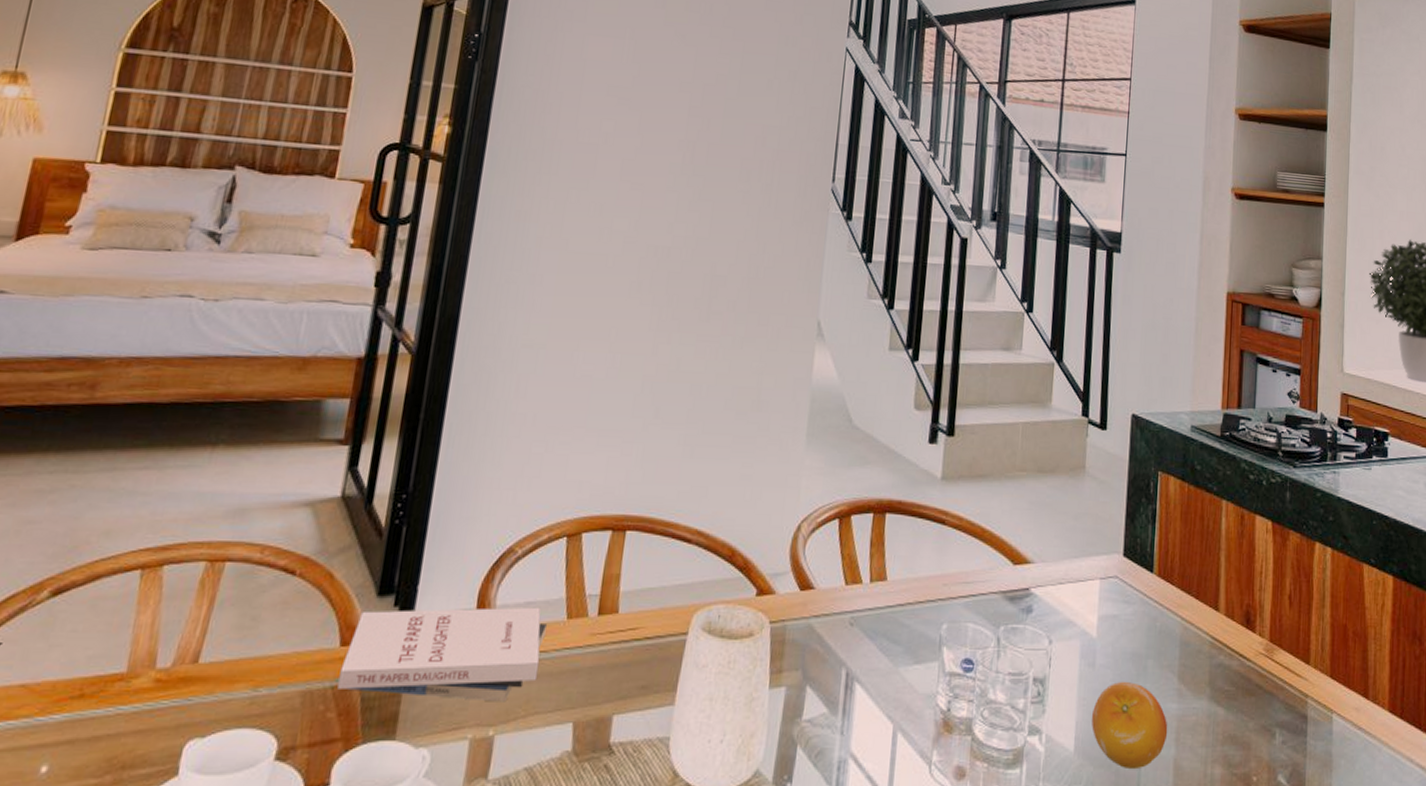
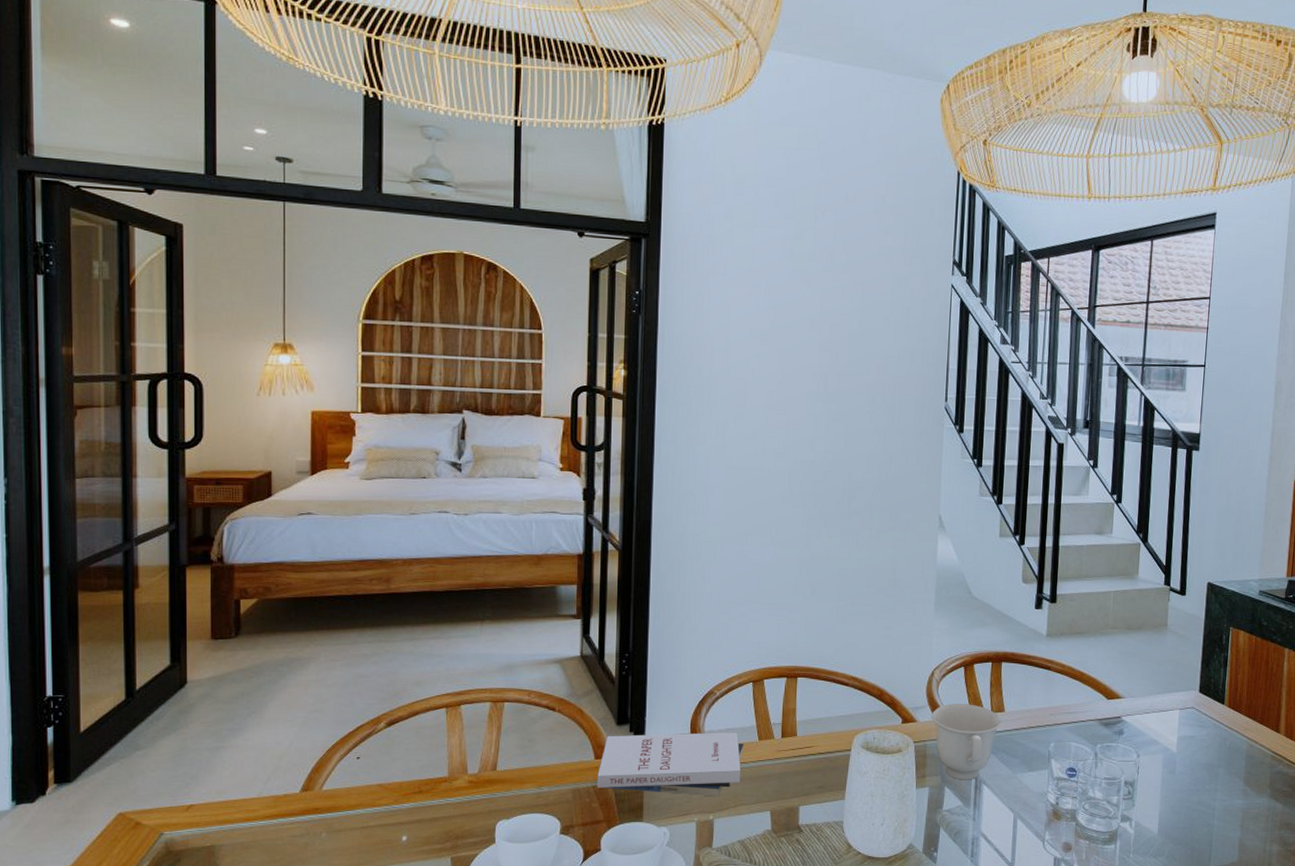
teacup: none [794,569,883,677] -> present [931,704,1002,781]
fruit: present [1092,681,1168,768] -> none [1172,784,1235,845]

